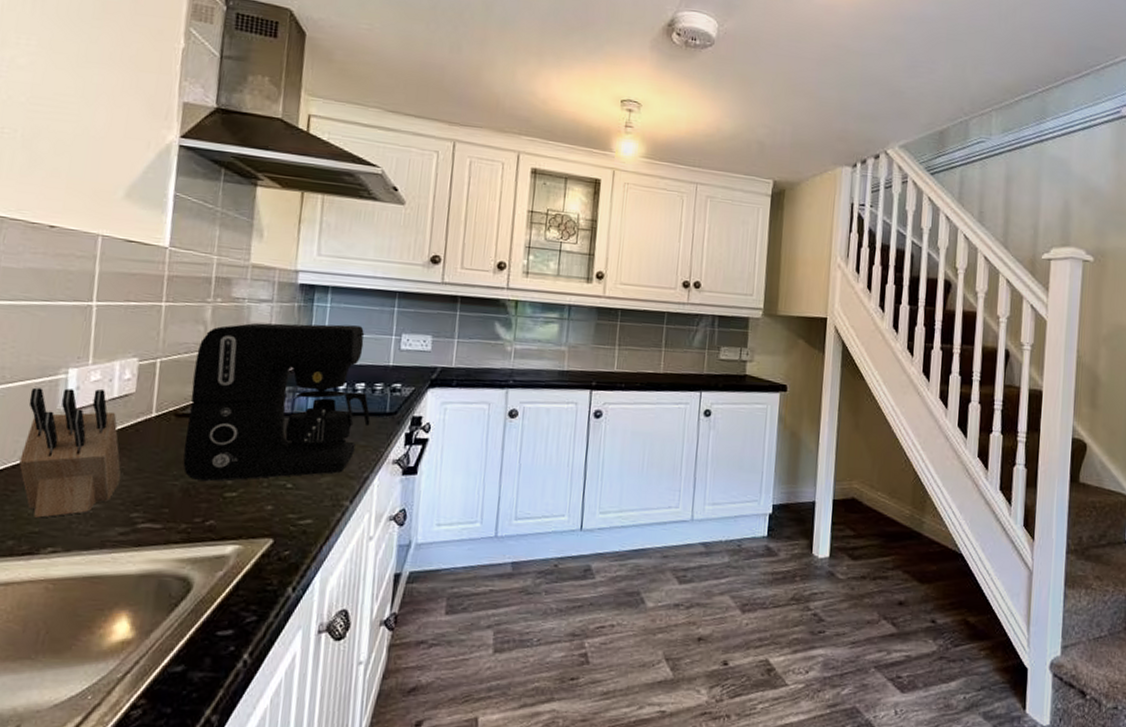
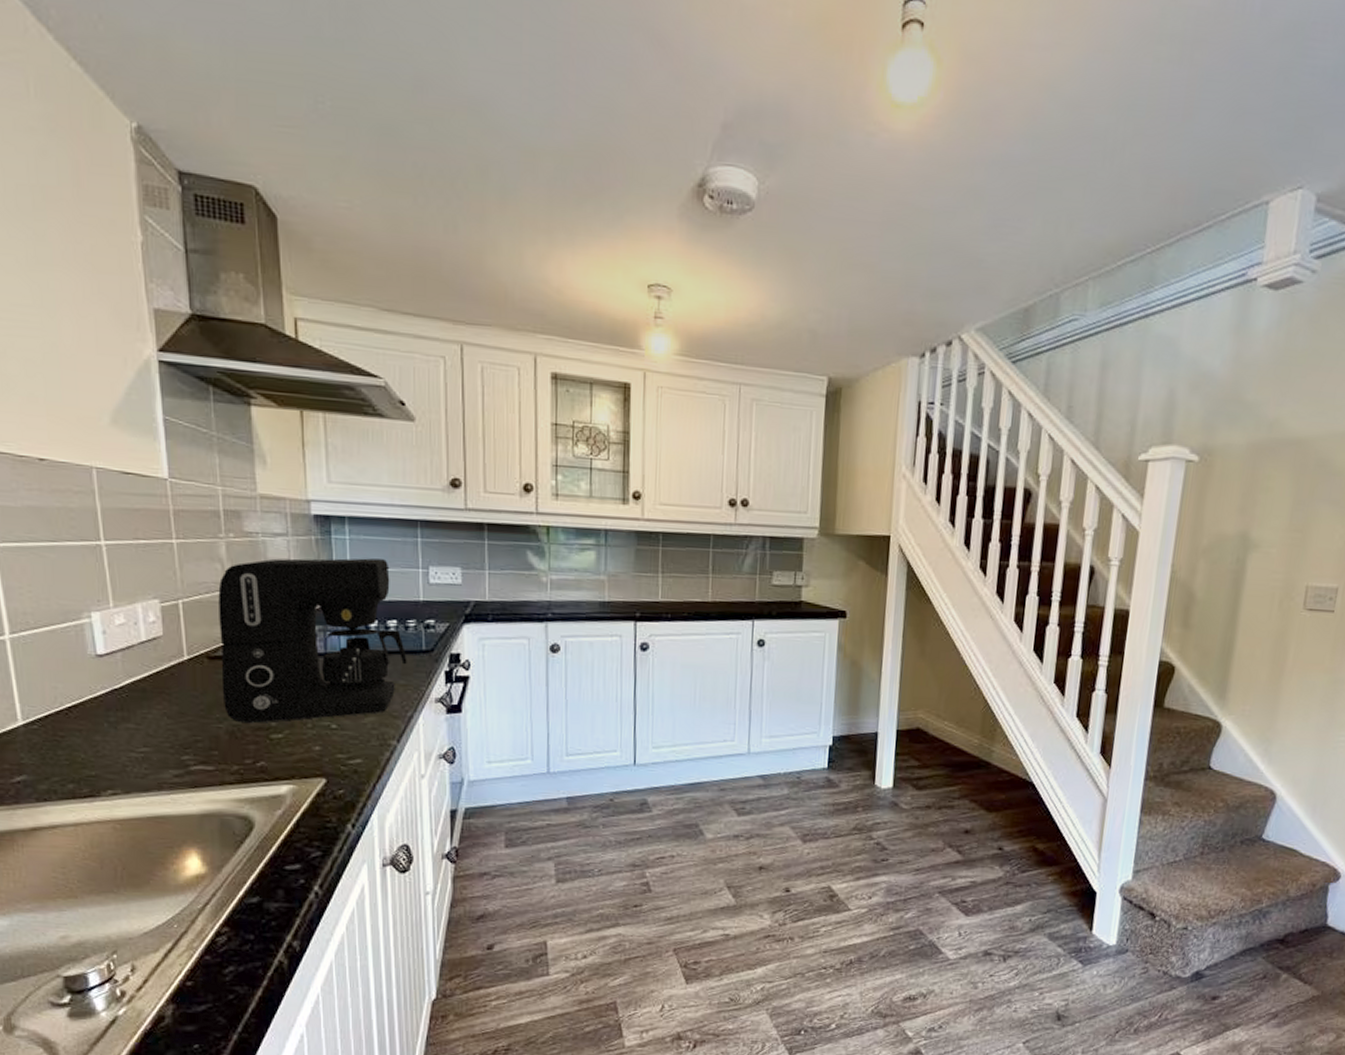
knife block: present [19,387,121,518] -> none [57,632,166,762]

